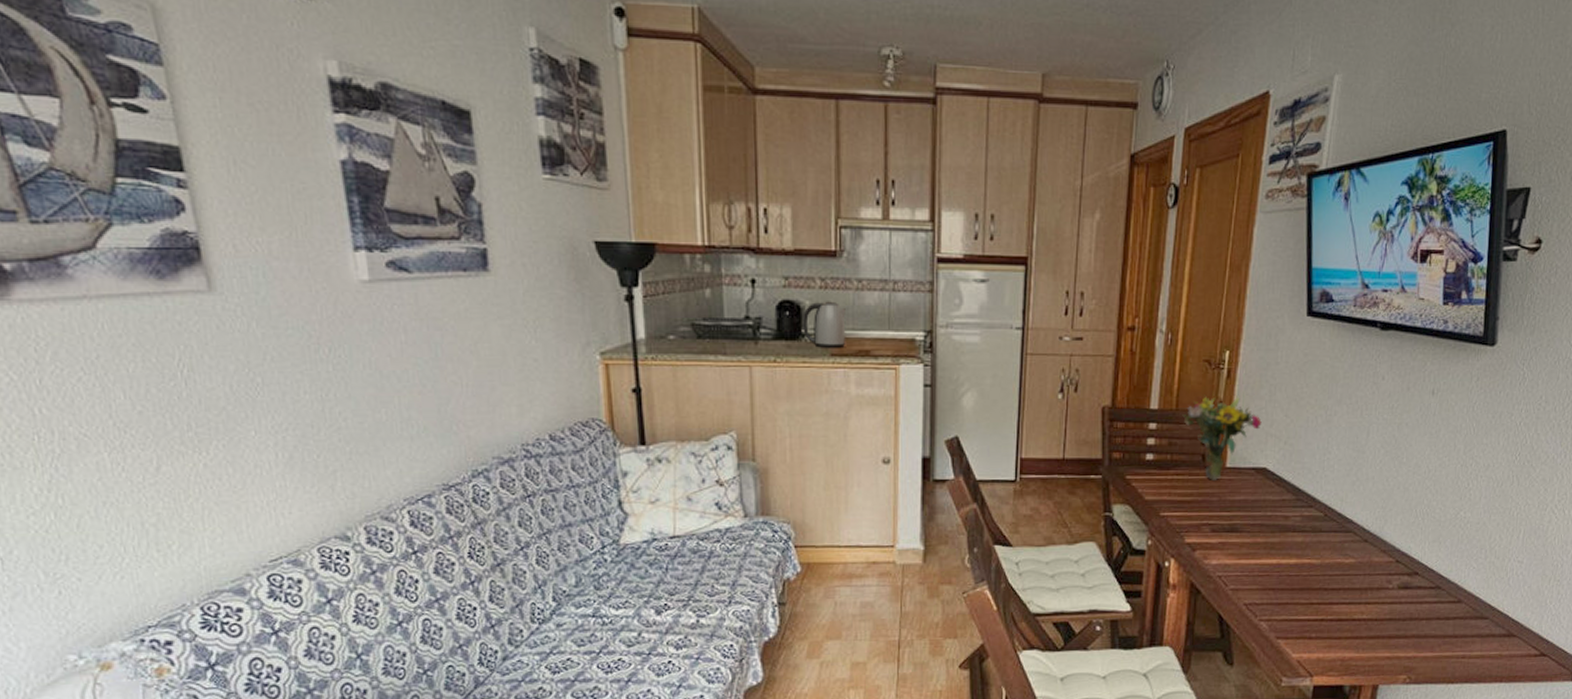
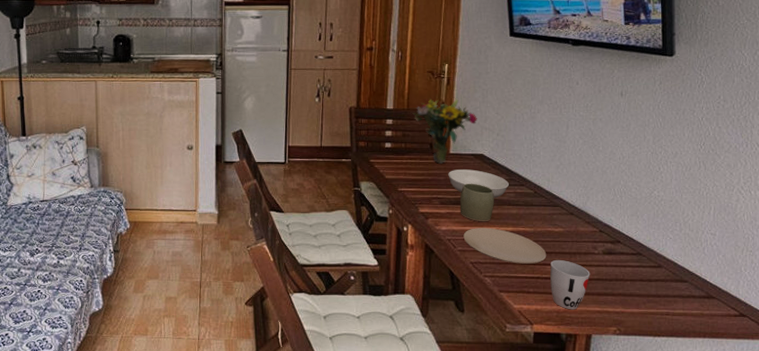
kettle: present [803,301,846,349] -> none [131,34,161,68]
bowl: none [1222,487,1295,524] -> present [448,169,509,199]
mug: none [1234,505,1277,554] -> present [459,183,495,222]
plate: none [1237,560,1334,604] -> present [463,227,547,264]
cup: none [1335,597,1382,657] -> present [549,260,591,310]

